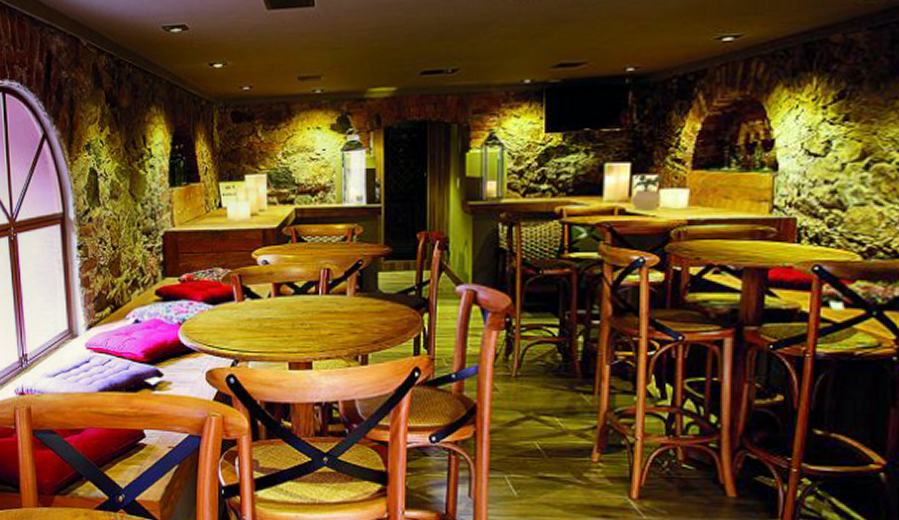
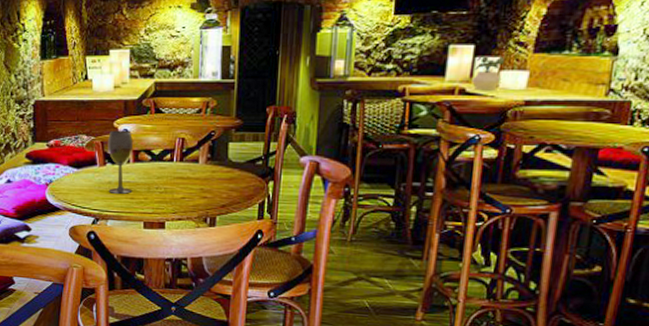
wine glass: none [246,261,275,332] -> present [108,130,134,194]

